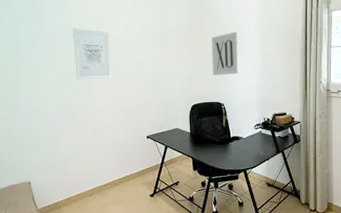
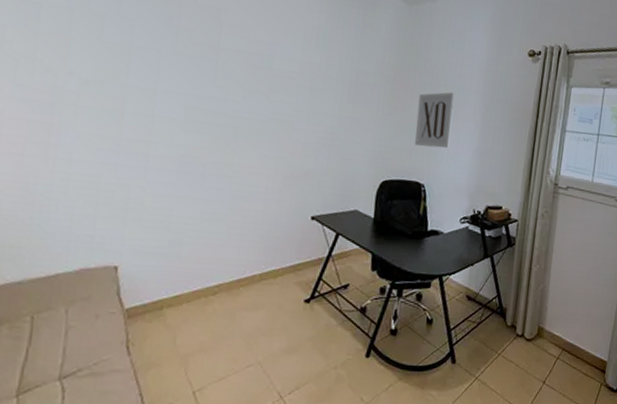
wall art: present [73,28,112,80] -> none [217,48,277,129]

